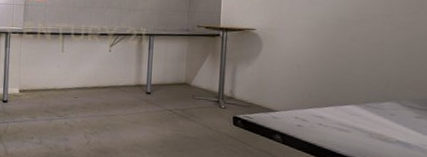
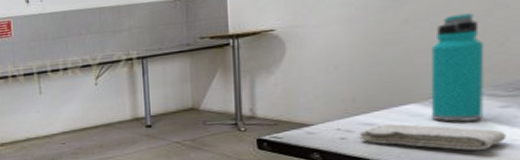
washcloth: none [311,118,419,150] -> present [359,124,507,150]
water bottle: none [365,39,407,126] -> present [430,13,485,122]

